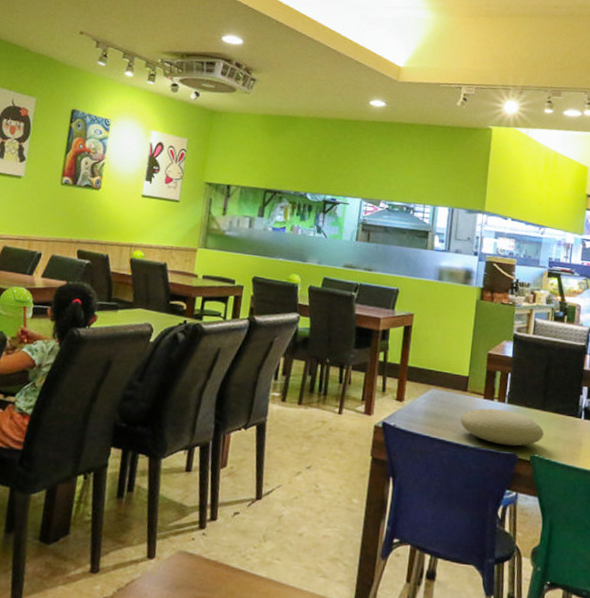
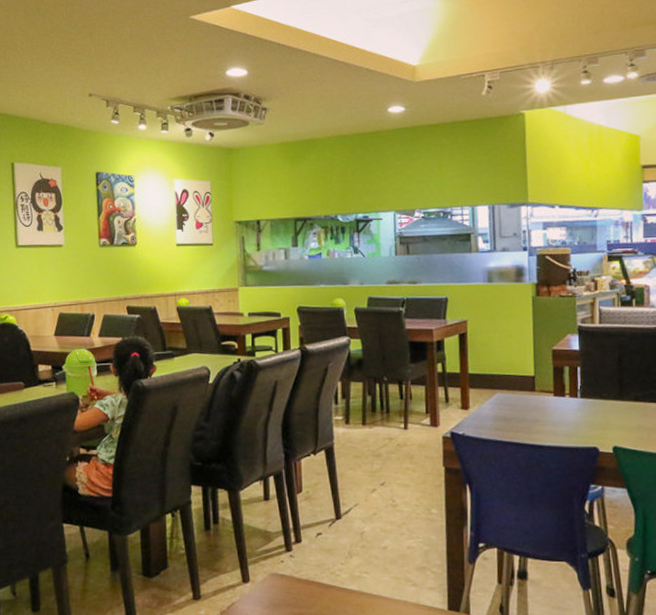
plate: present [460,408,544,446] -> none [532,405,625,441]

